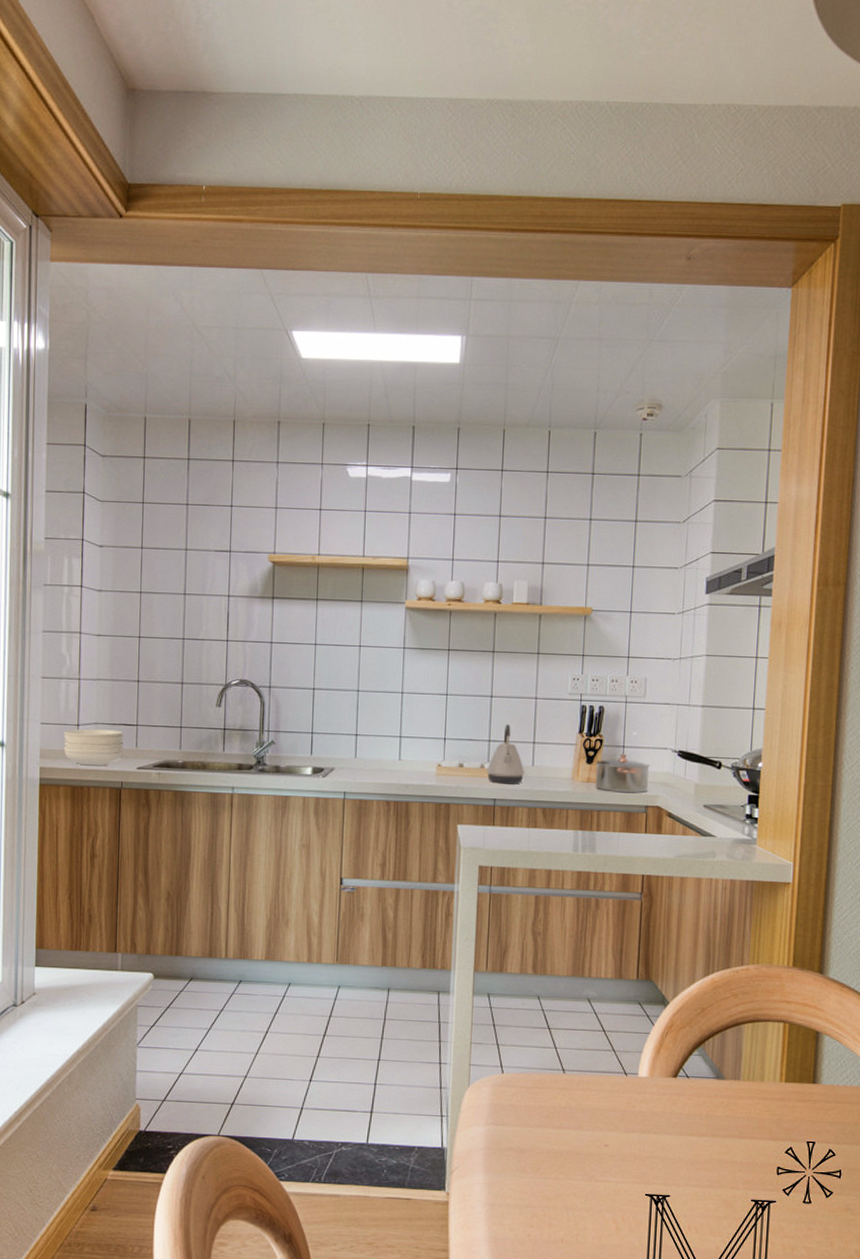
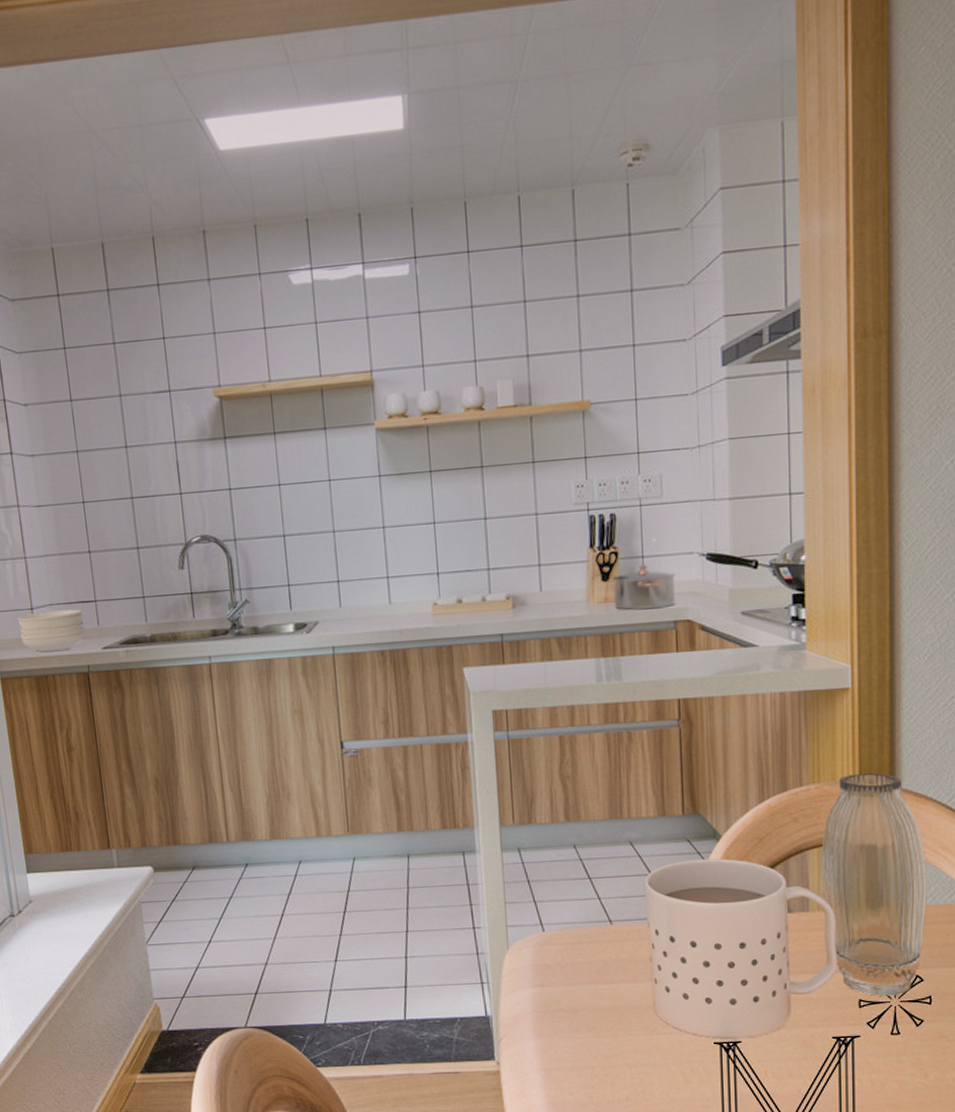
kettle: present [487,724,525,785] -> none [489,548,533,617]
mug: none [593,1021,763,1194] -> present [644,858,838,1040]
vase: none [752,959,845,1167] -> present [820,772,928,997]

